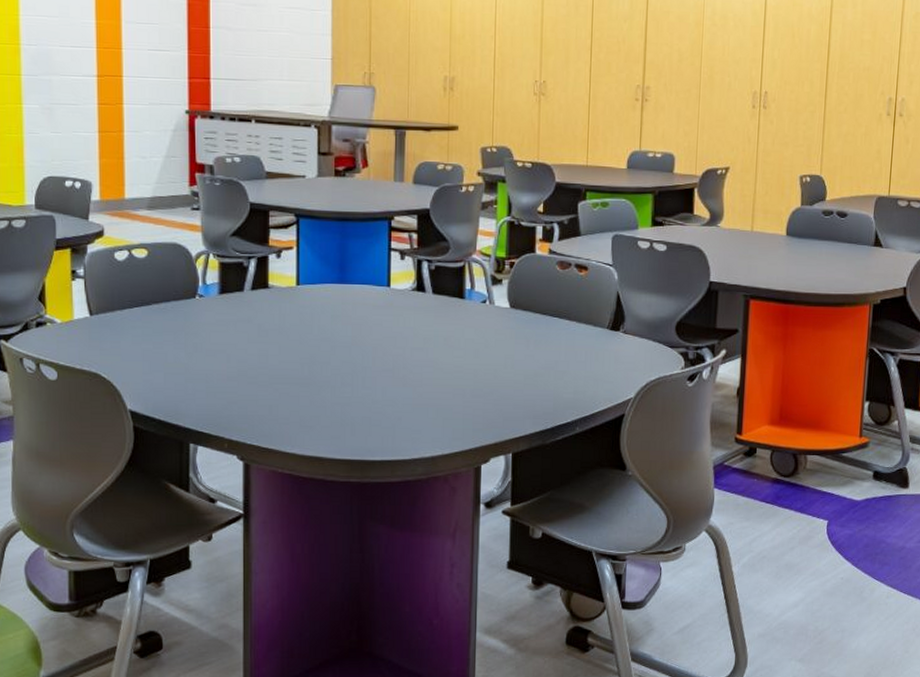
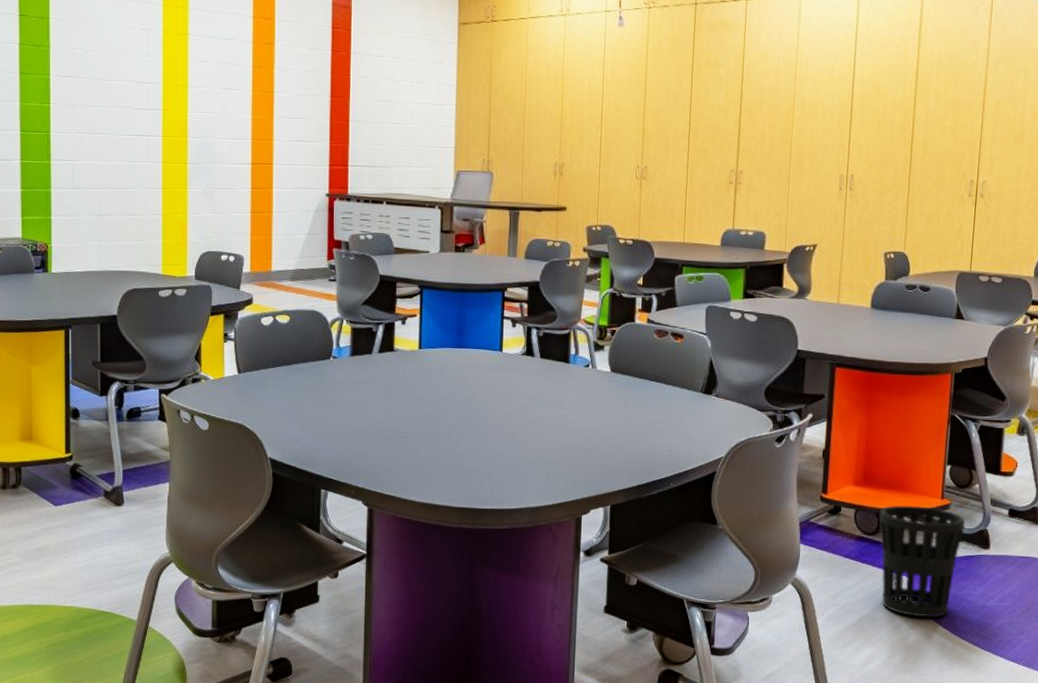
wastebasket: none [795,444,884,562] -> present [879,505,965,618]

